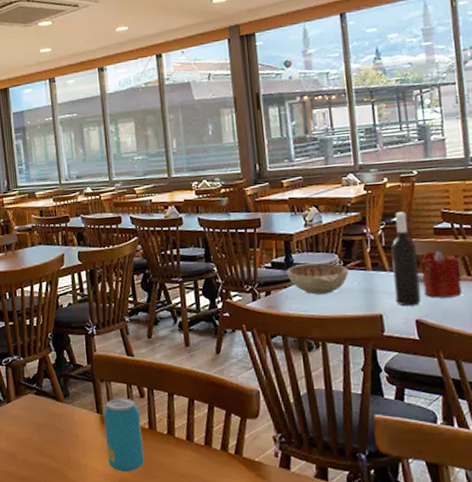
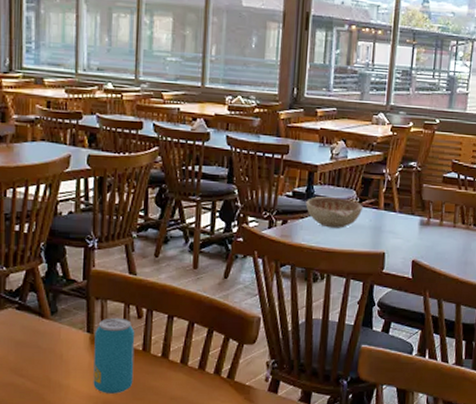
wine bottle: present [391,212,421,307] -> none [398,157,426,247]
candle: present [420,251,462,298] -> none [424,198,458,243]

